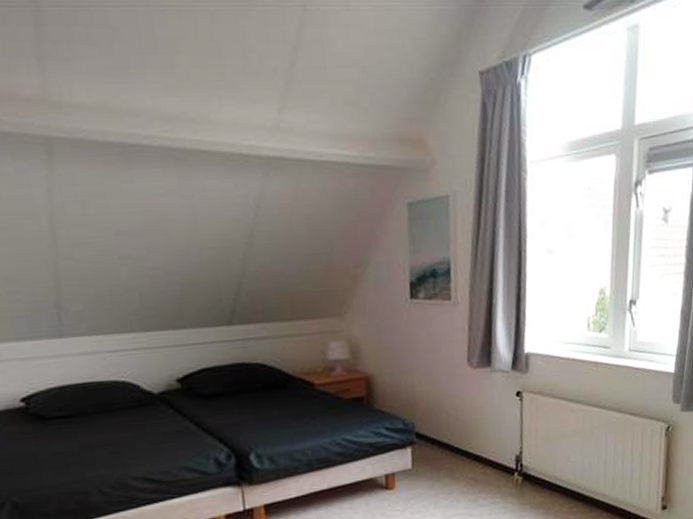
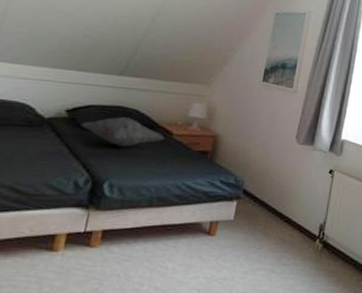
decorative pillow: none [199,375,305,411] -> present [80,117,164,147]

